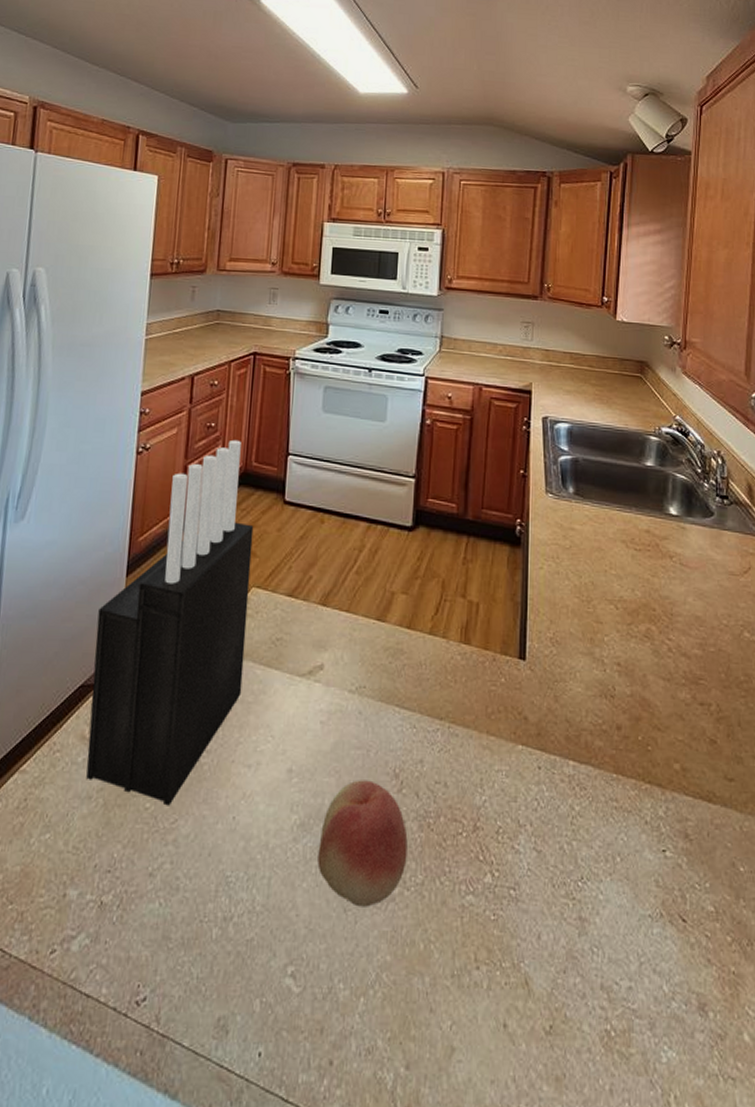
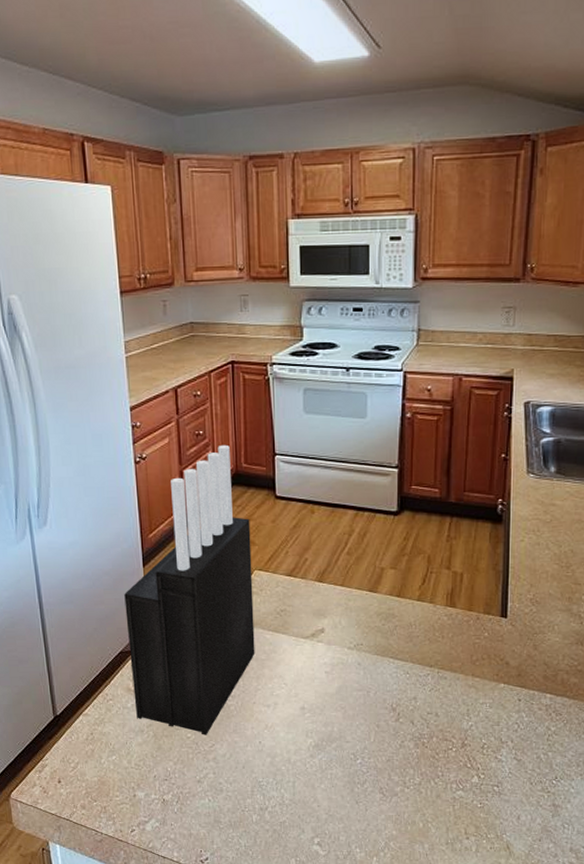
fruit: present [317,780,408,907] -> none [332,713,406,800]

